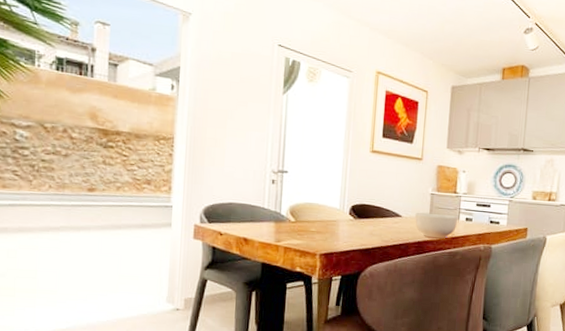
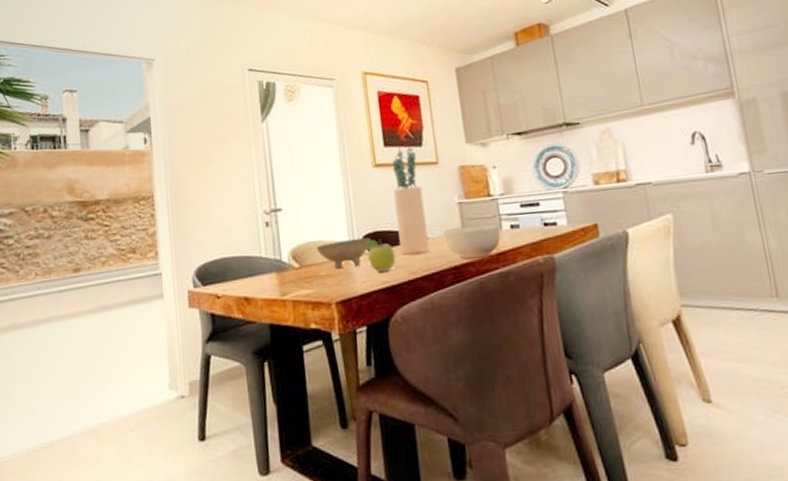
bowl: none [311,206,357,228] -> present [316,237,370,269]
fruit: none [349,209,375,237] -> present [363,239,396,272]
vase: none [379,139,407,228] -> present [392,143,430,255]

